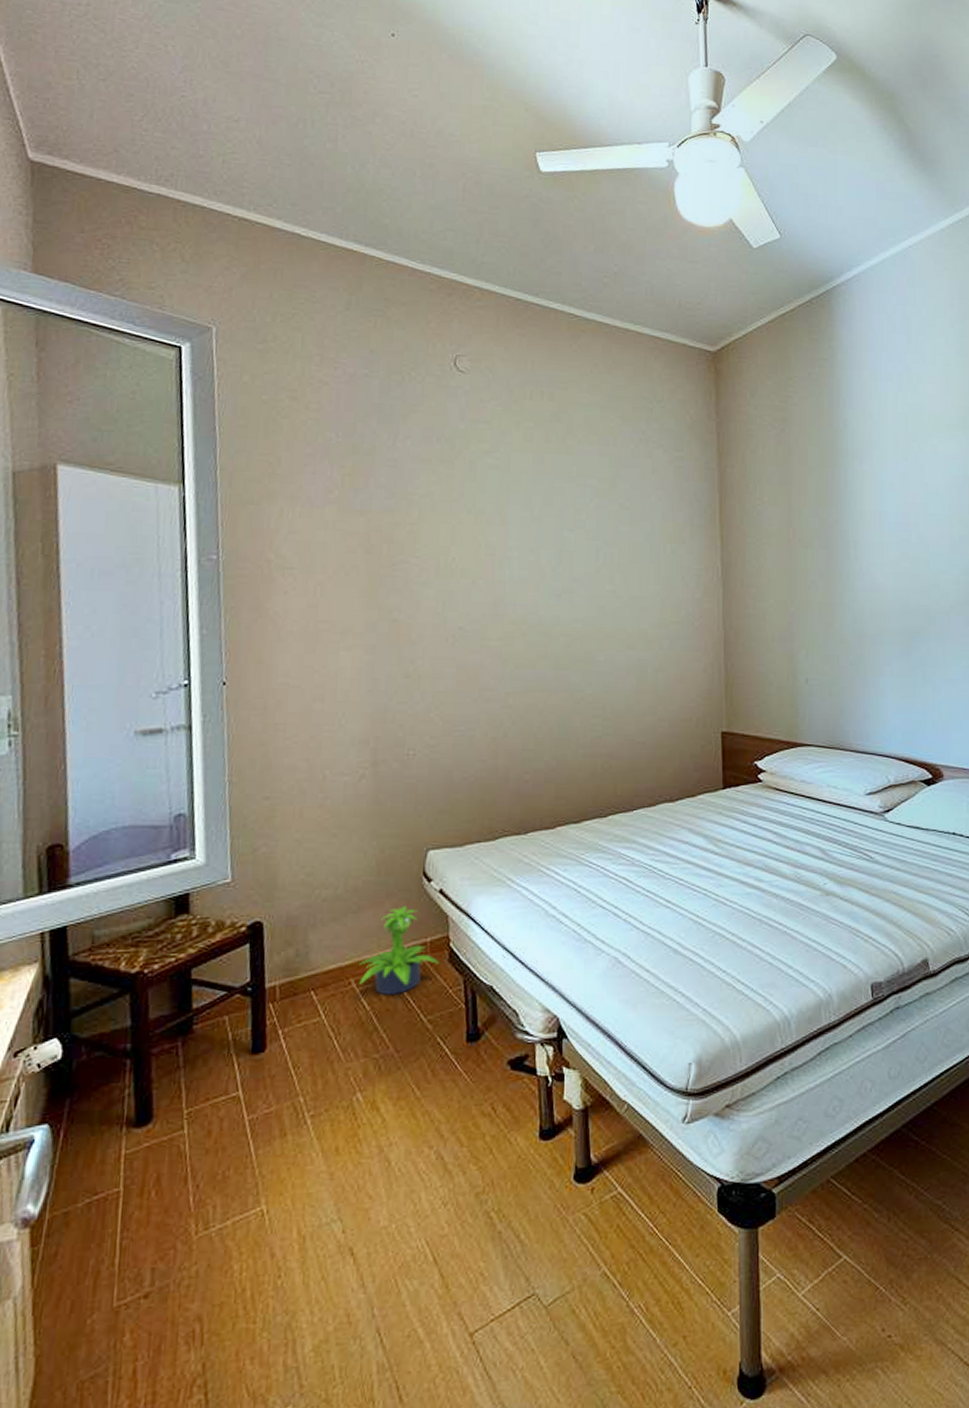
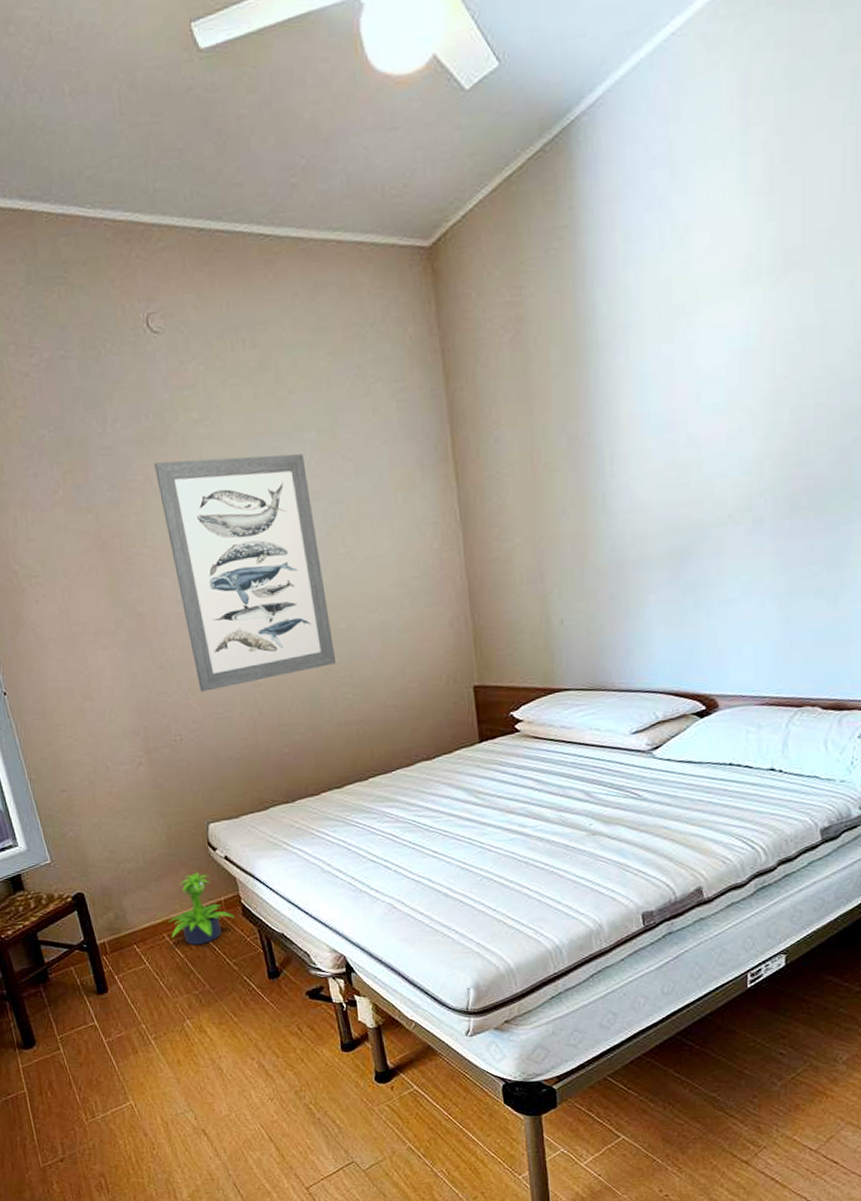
wall art: none [437,481,590,707] -> present [154,454,337,692]

